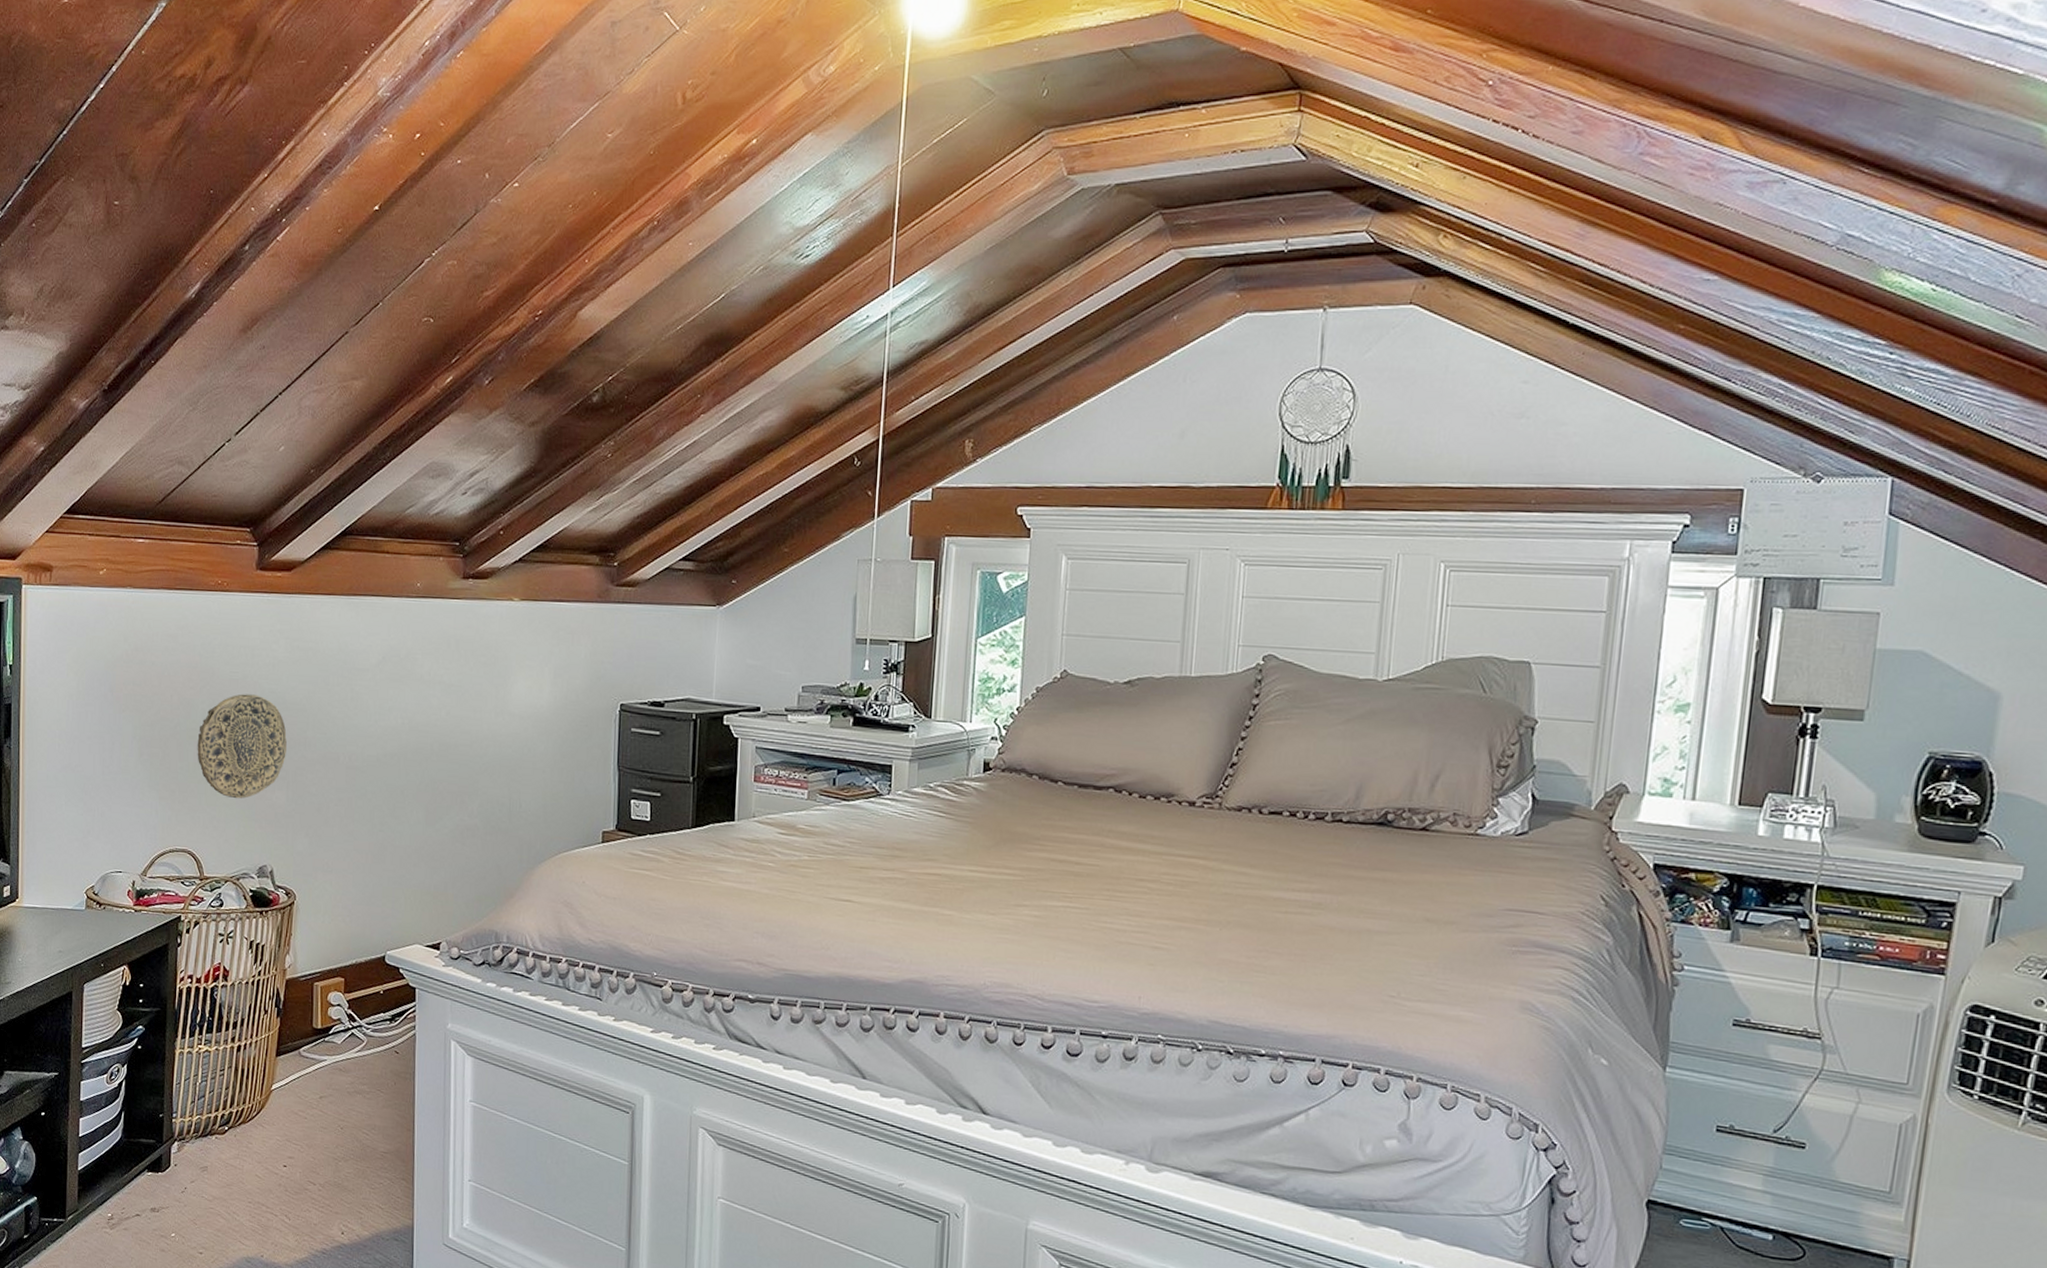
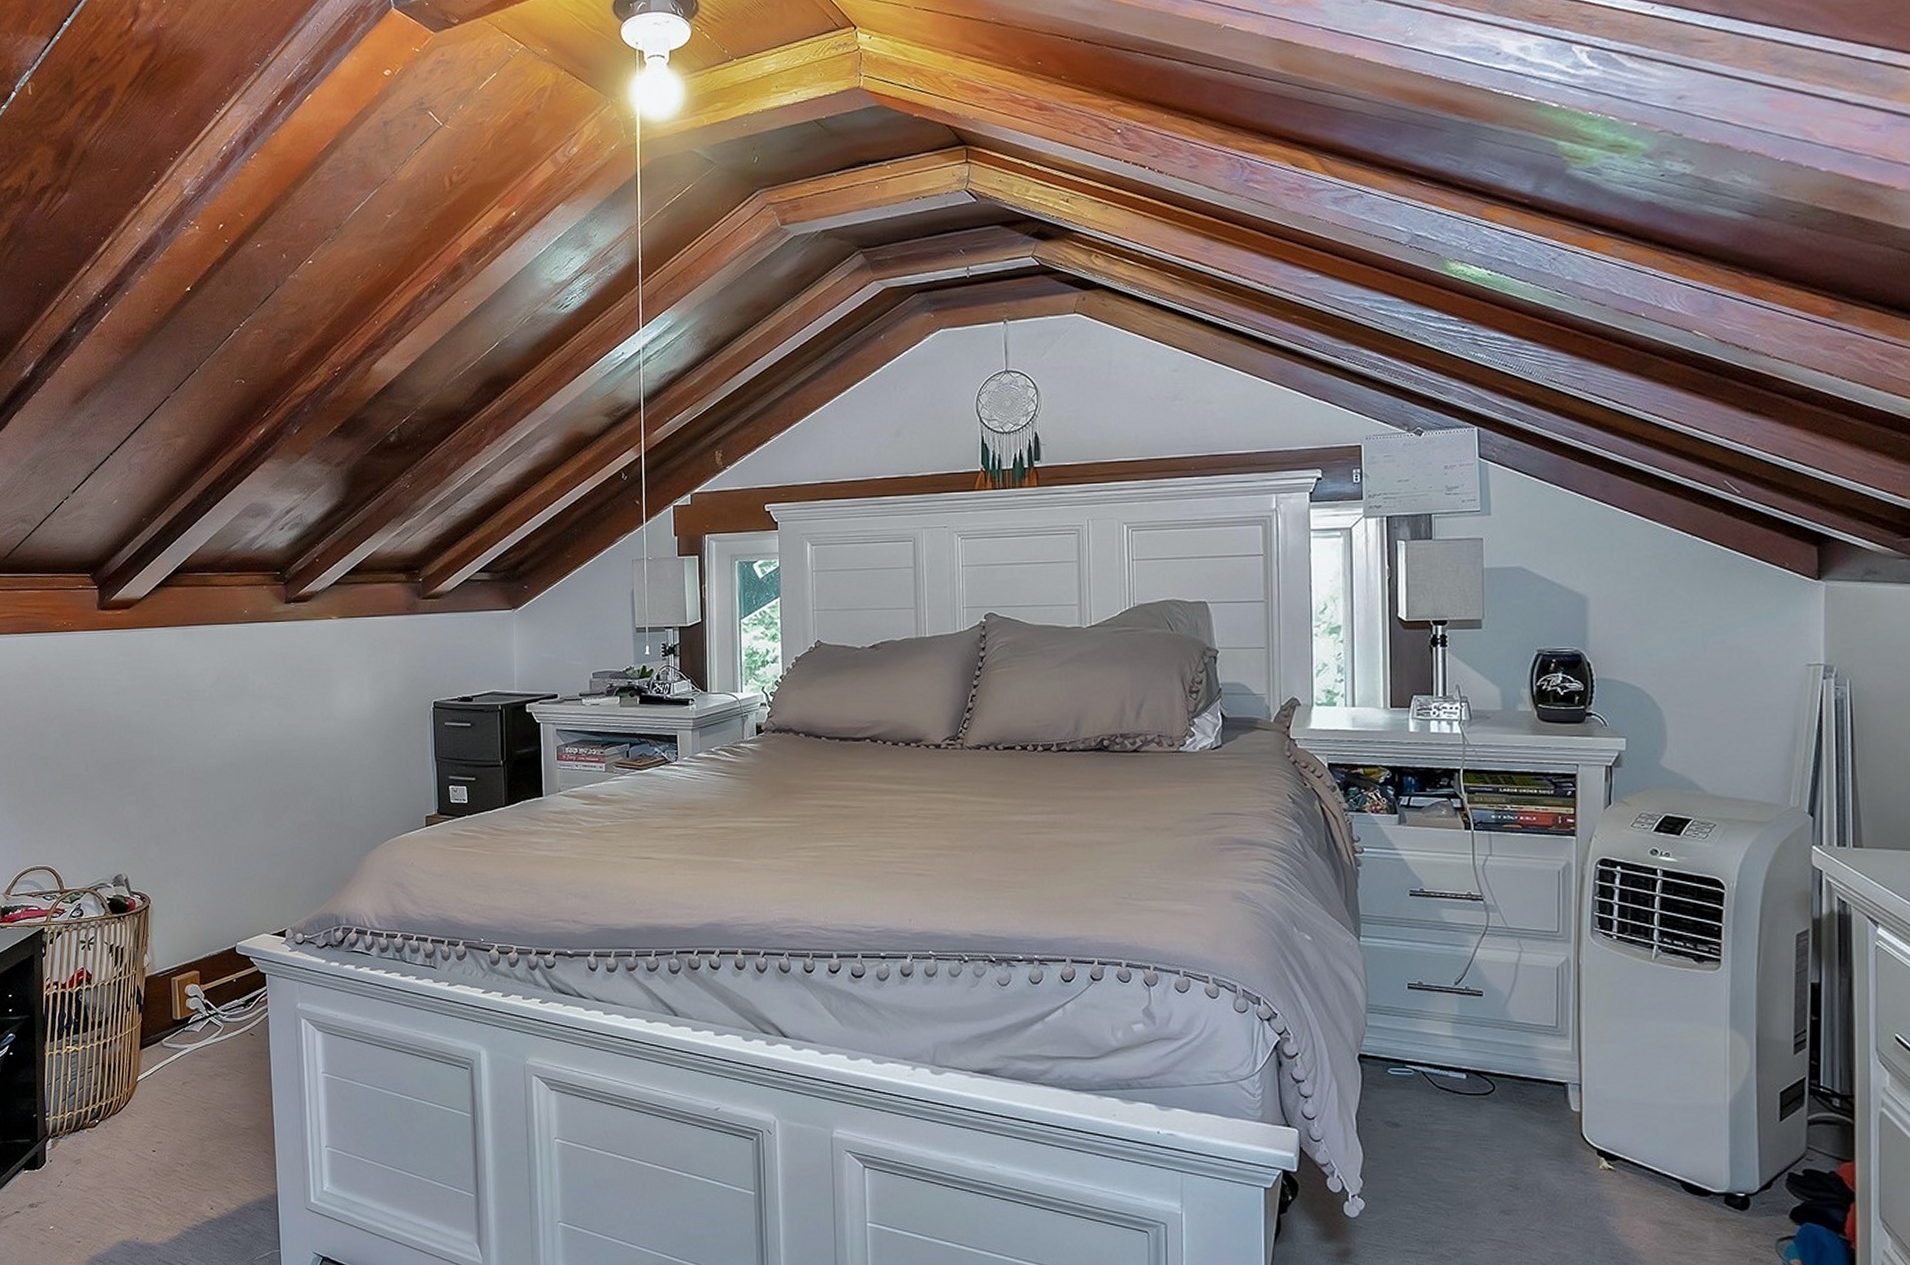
decorative plate: present [197,694,287,799] -> none [51,721,134,817]

